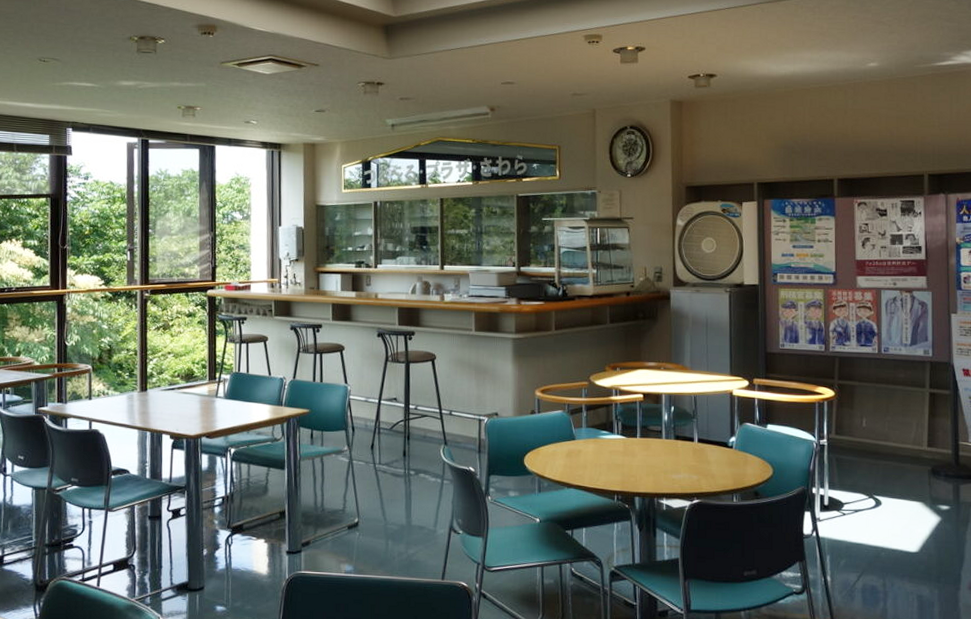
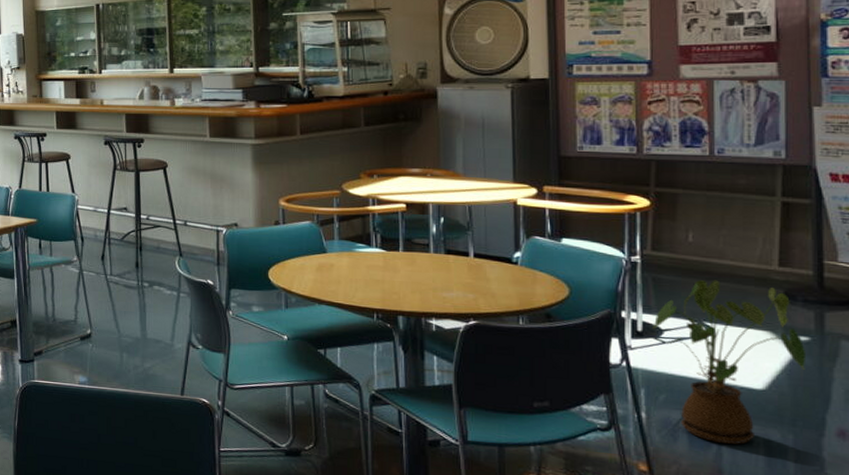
house plant: none [836,459,947,601] -> present [652,280,807,445]

